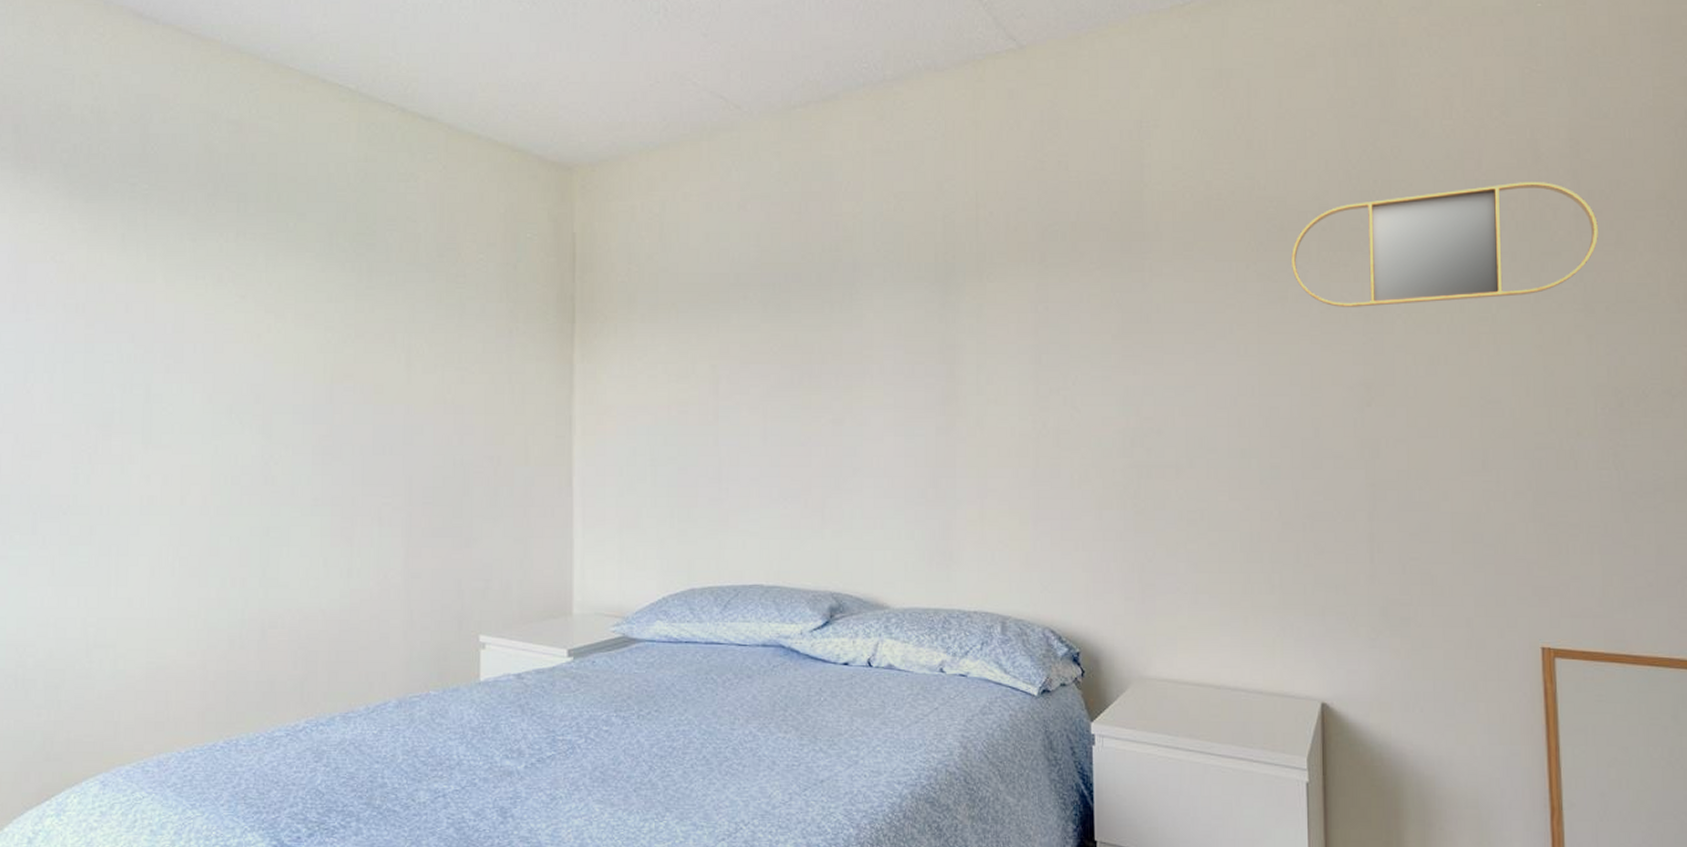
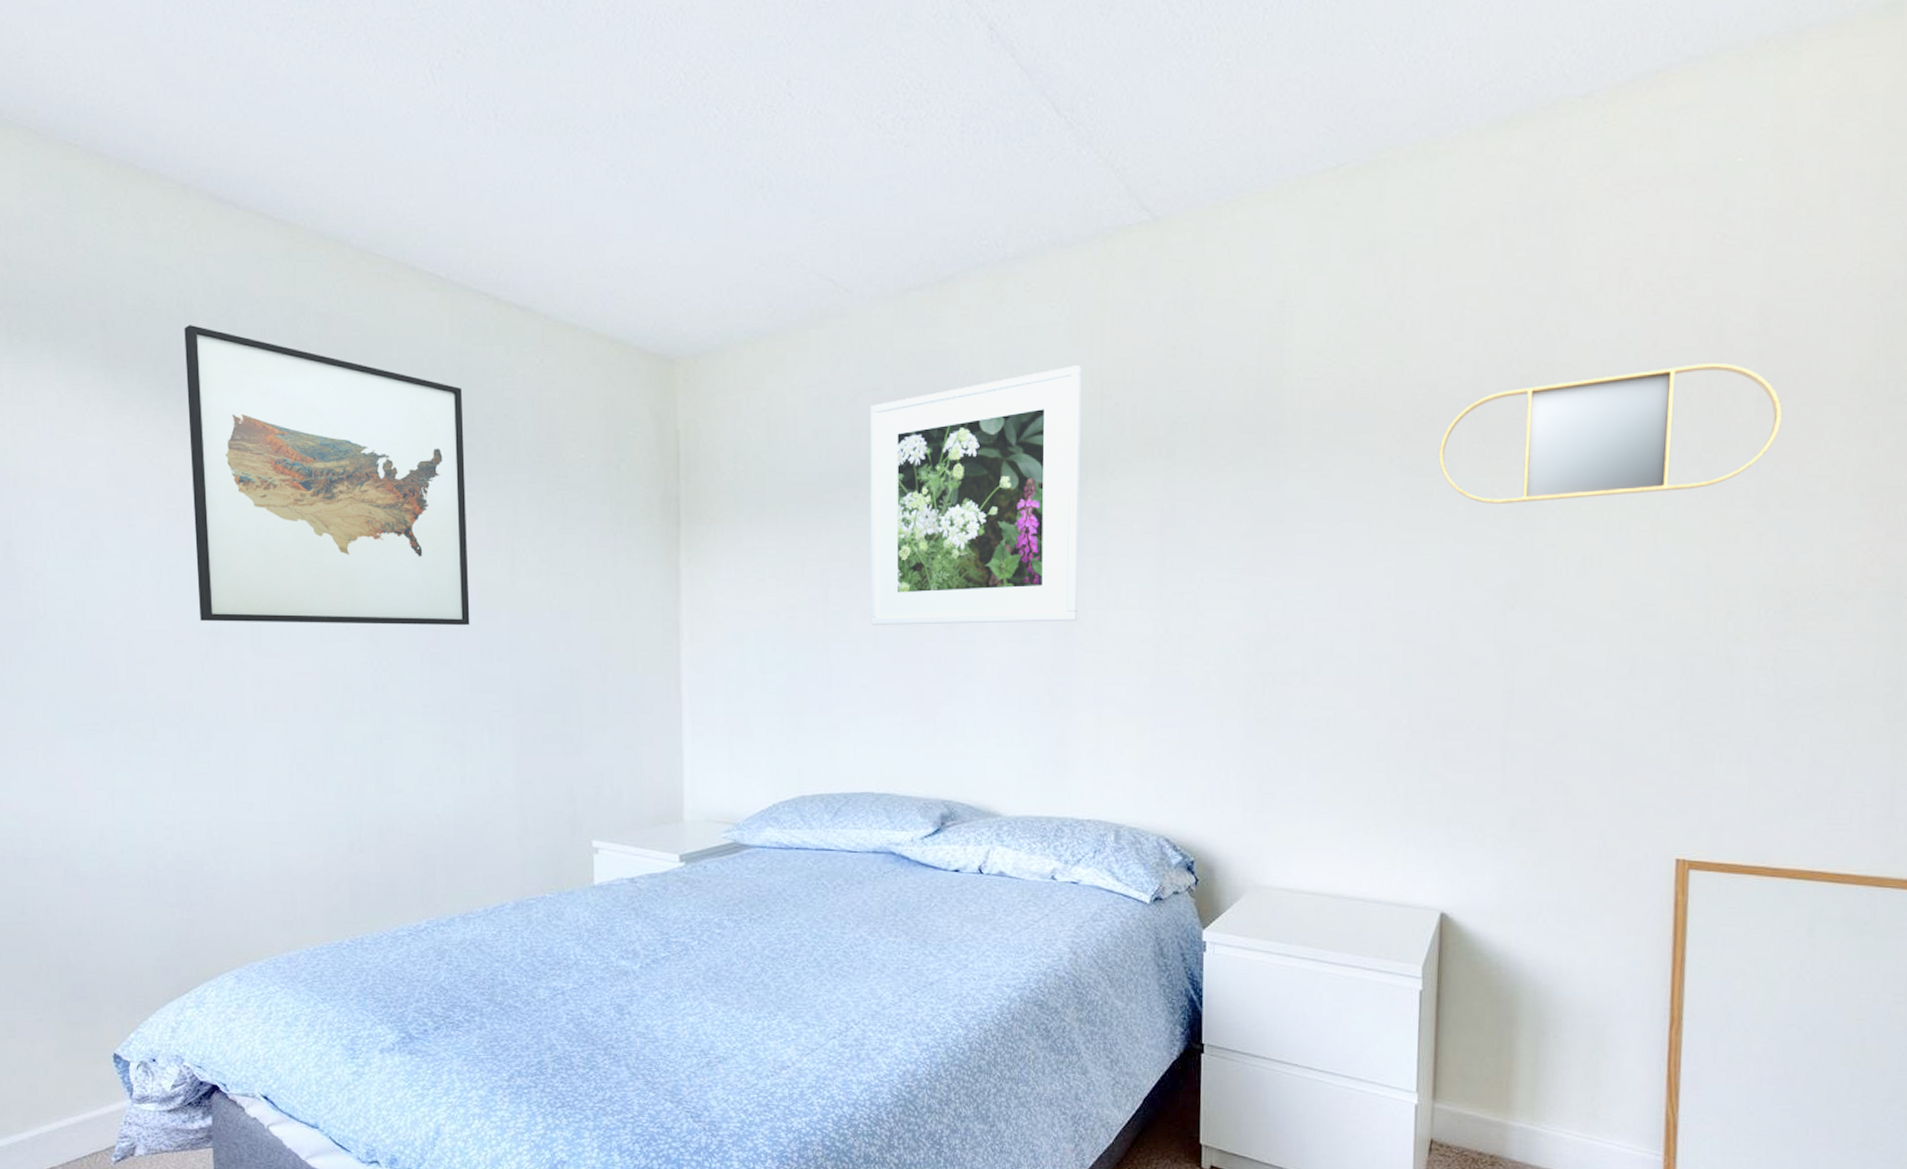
wall art: none [91,130,366,420] -> present [184,325,470,626]
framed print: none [759,177,960,420] -> present [870,365,1082,625]

